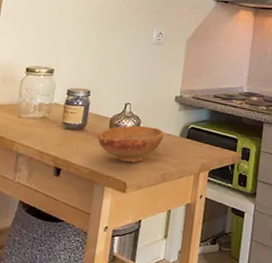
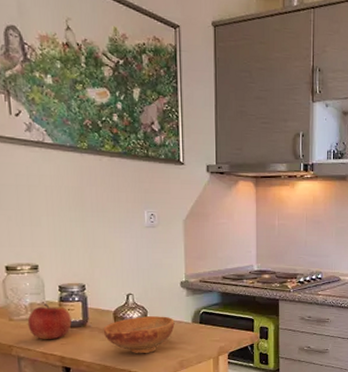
apple: none [32,105,73,140] -> present [27,303,72,340]

